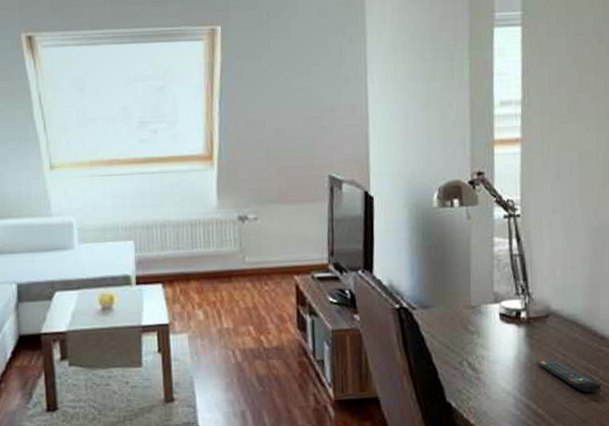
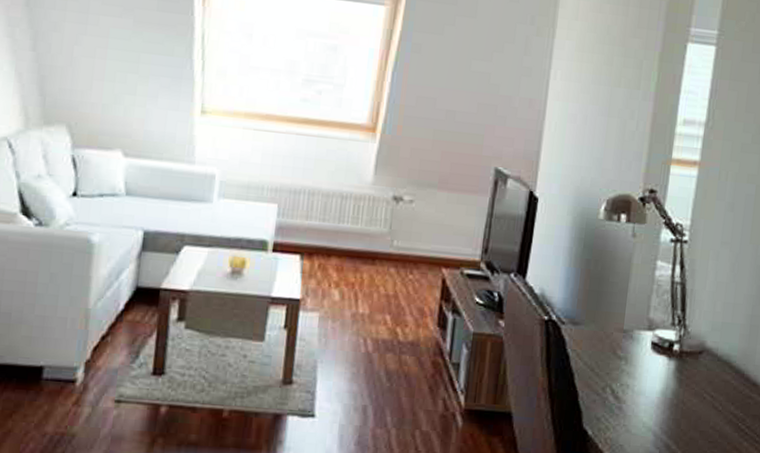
remote control: present [536,359,602,392] -> none [682,398,747,441]

